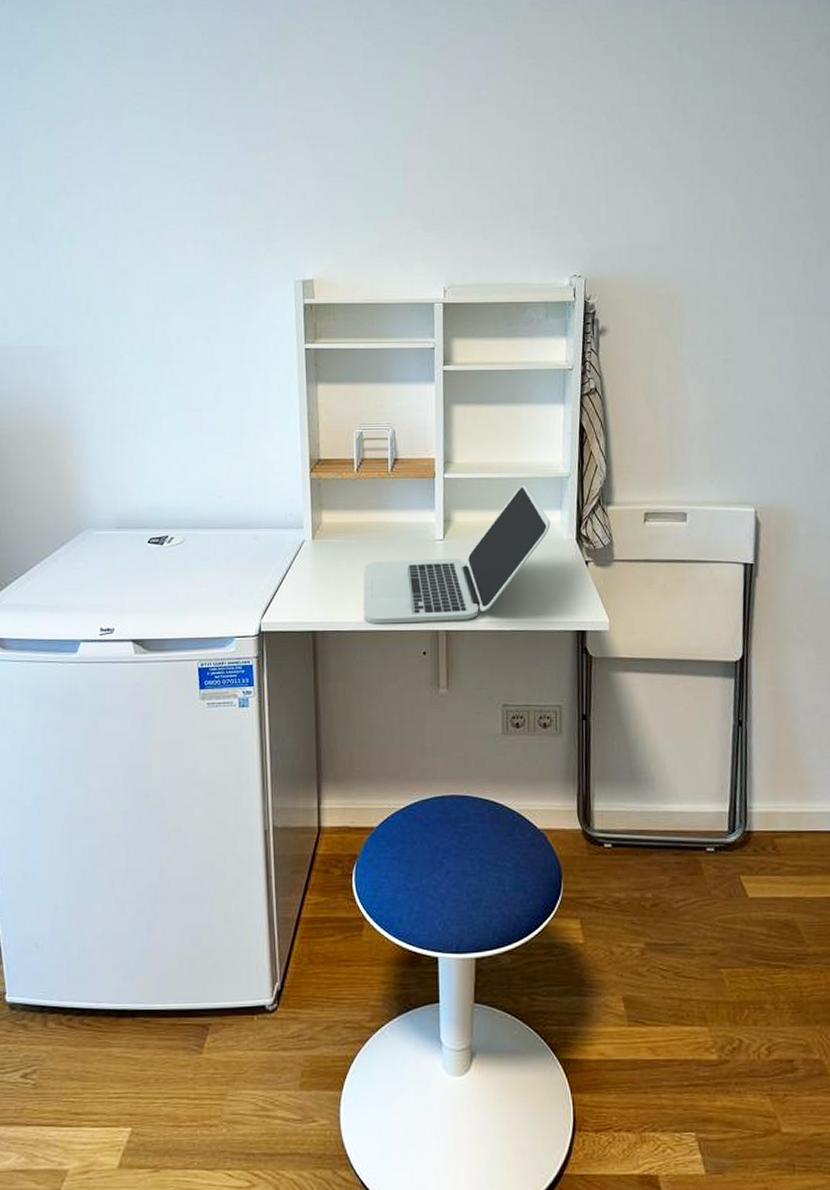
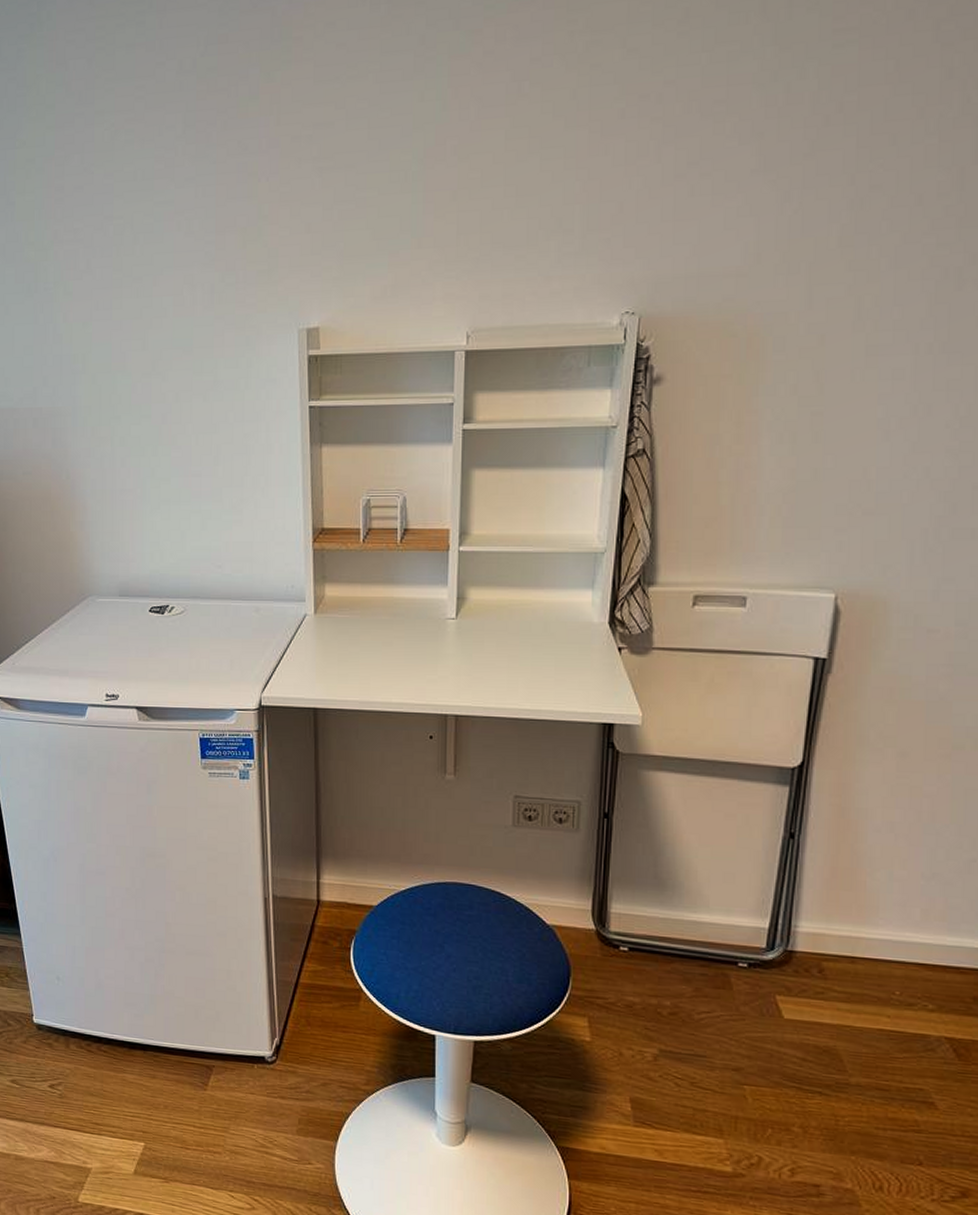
laptop: present [363,485,551,624] -> none [367,561,580,706]

